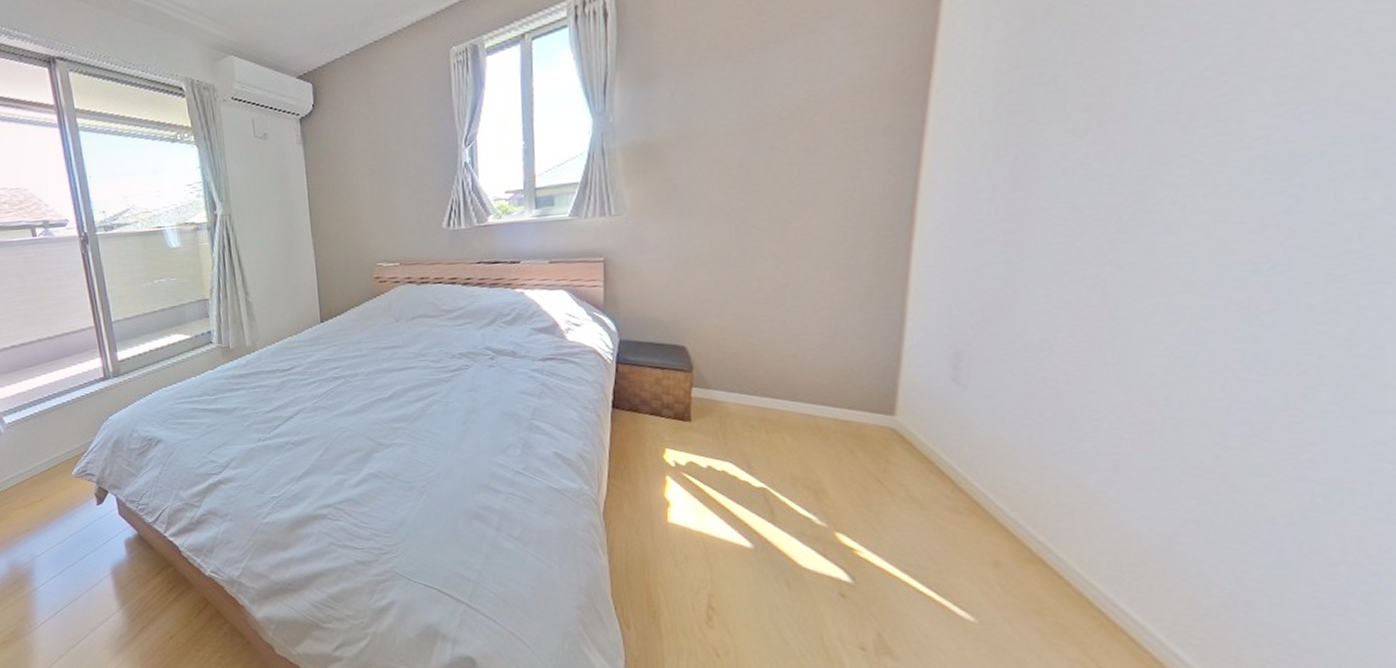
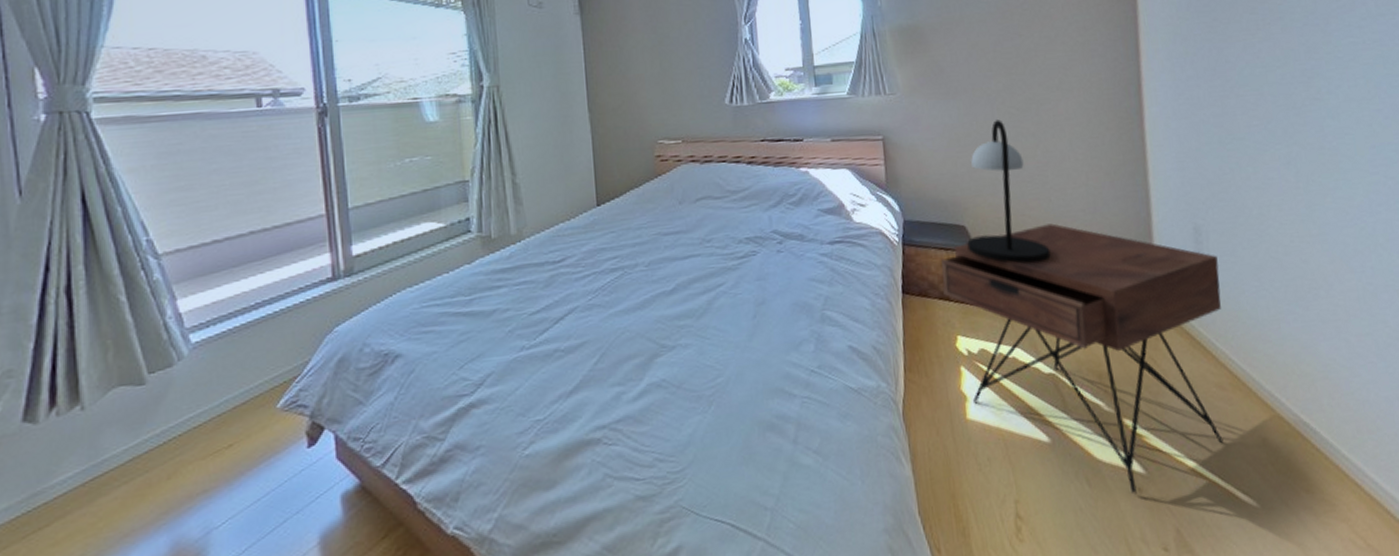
nightstand: none [655,346,978,600] -> present [941,223,1224,494]
table lamp: none [684,240,778,385] -> present [966,119,1051,264]

